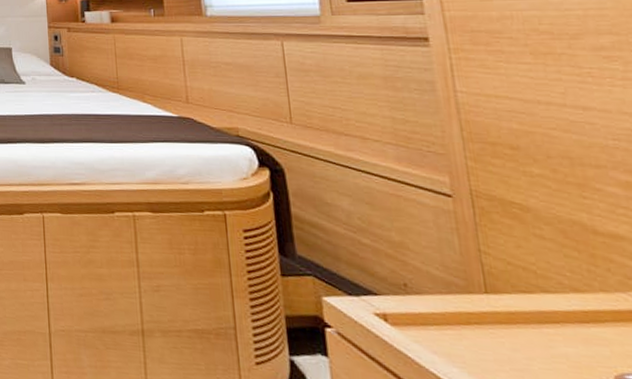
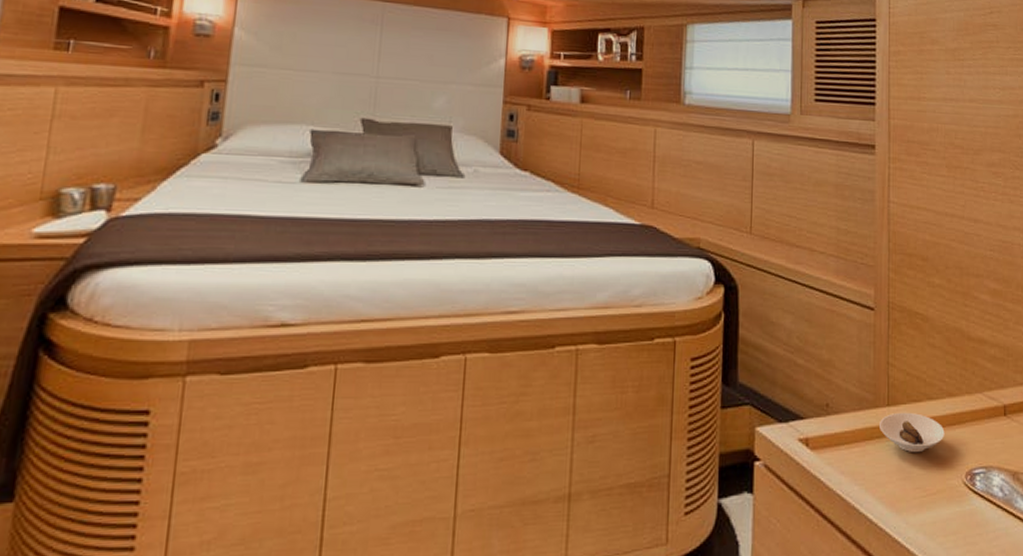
saucer: none [477,301,575,346] -> present [880,412,945,453]

